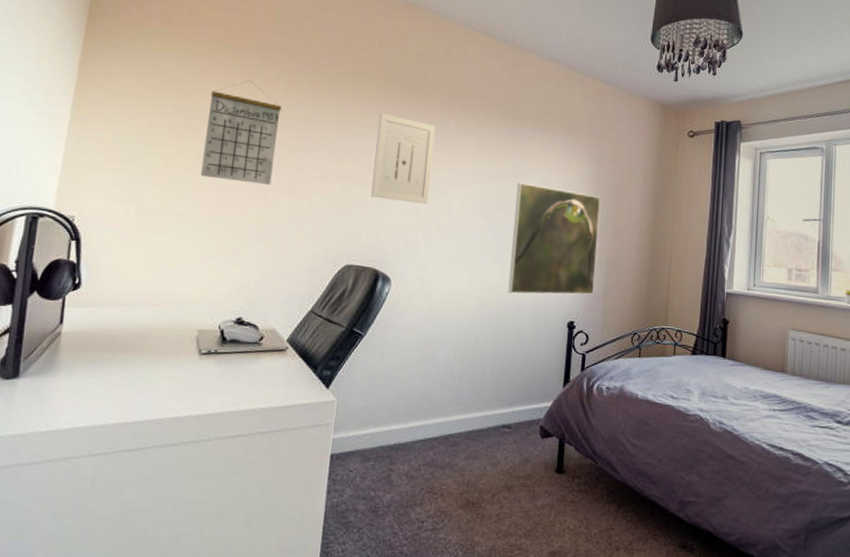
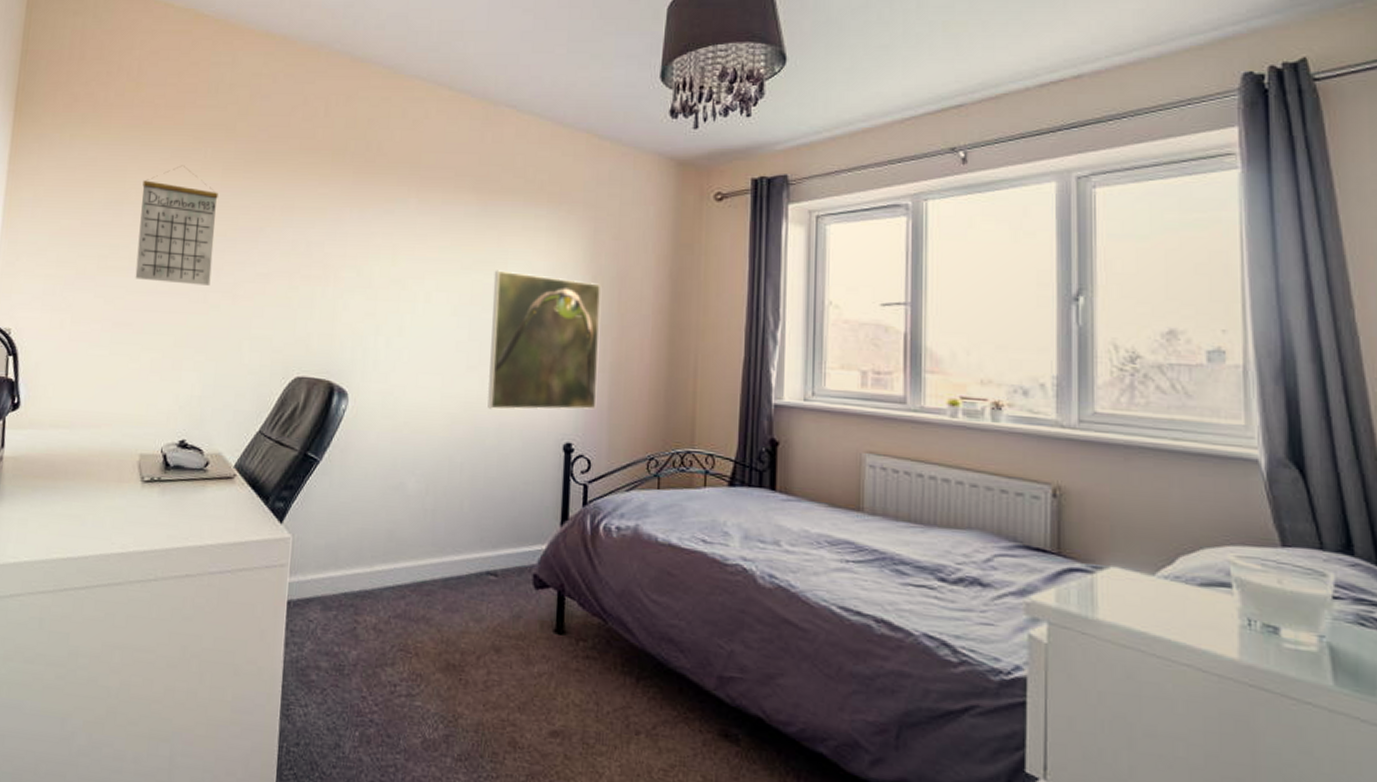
wall art: present [370,113,436,204] -> none [321,194,394,301]

